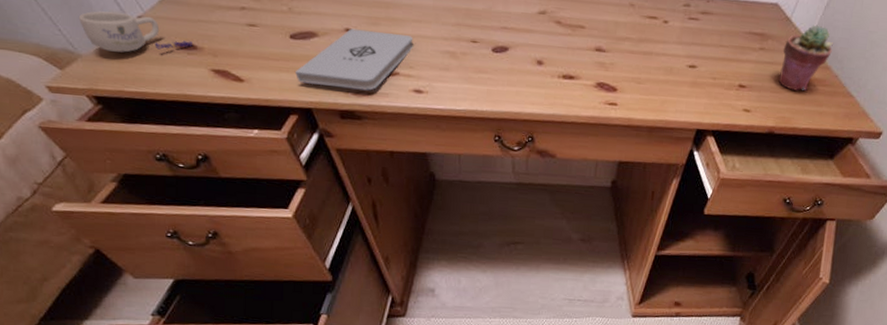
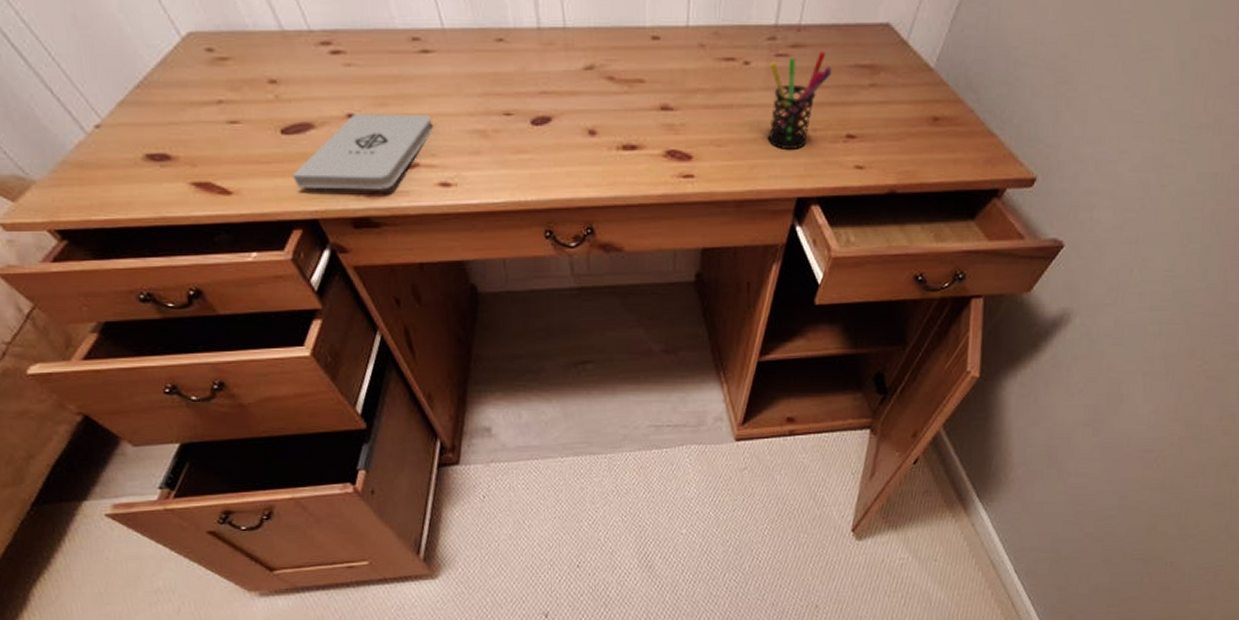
mug: present [78,11,192,53] -> none [24,122,165,173]
pen holder: none [677,19,731,92] -> present [767,52,832,149]
potted succulent: present [779,25,833,91] -> none [898,46,965,135]

